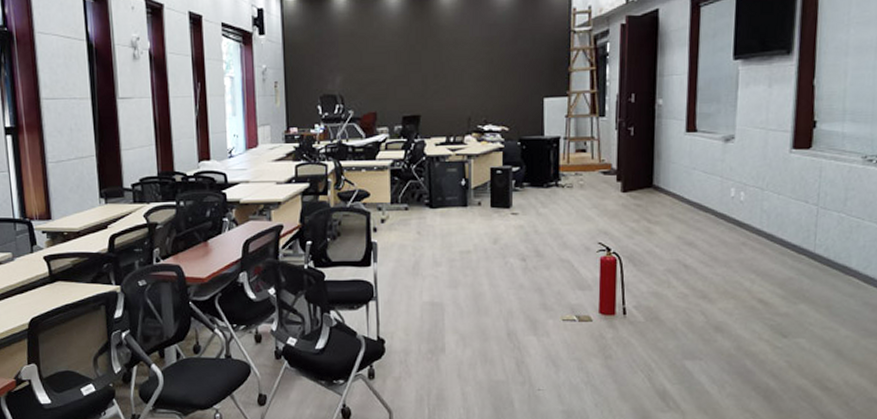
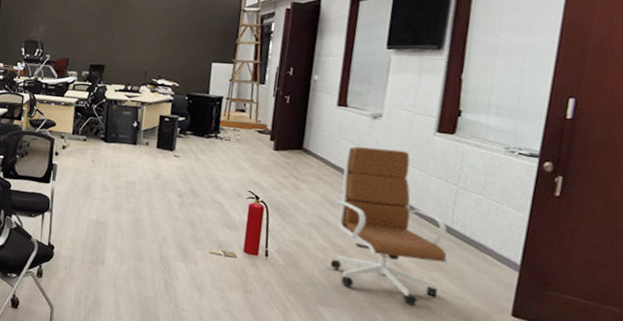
office chair: none [693,174,815,344] -> present [330,146,450,306]

